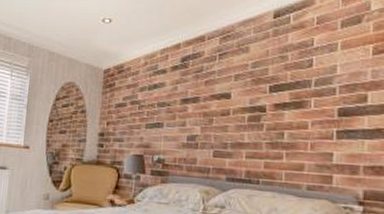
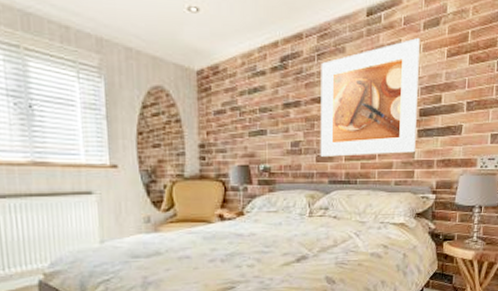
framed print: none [218,37,337,156] -> present [320,38,420,157]

